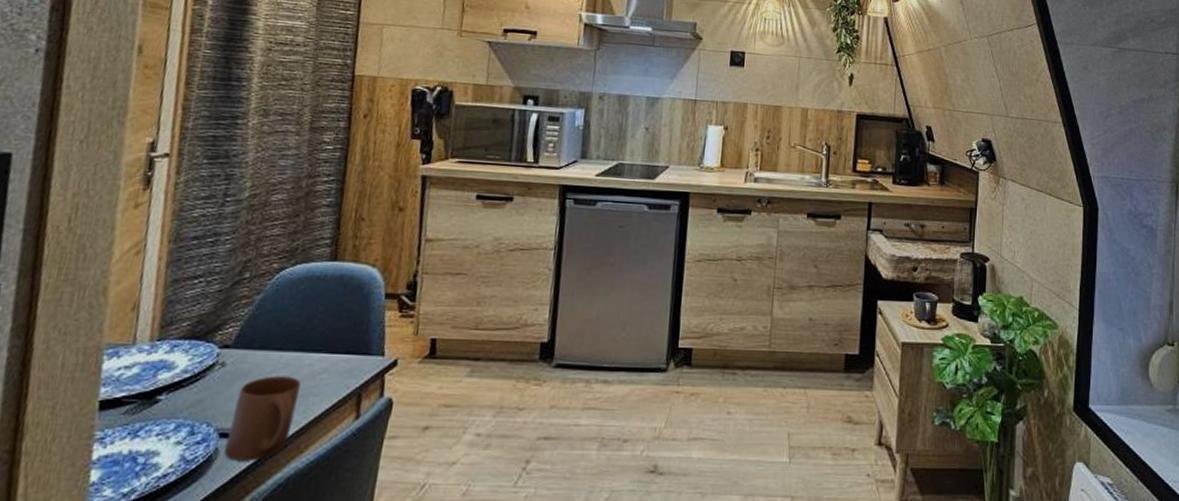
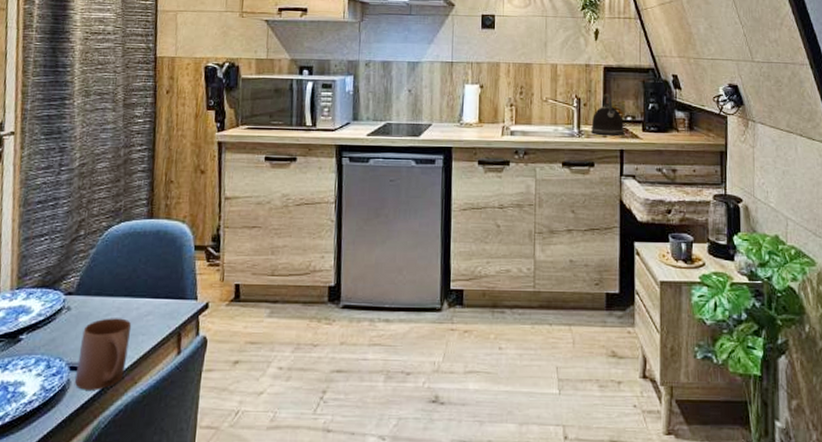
kettle: none [840,142,875,187] -> present [591,93,625,135]

